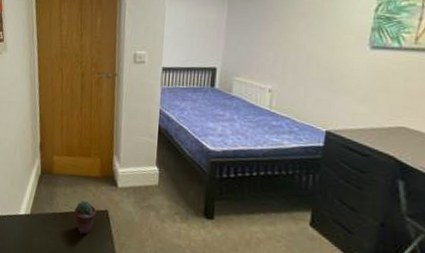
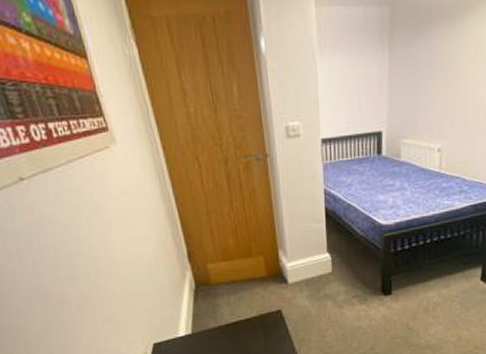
potted succulent: present [73,200,97,235] -> none [242,305,269,341]

